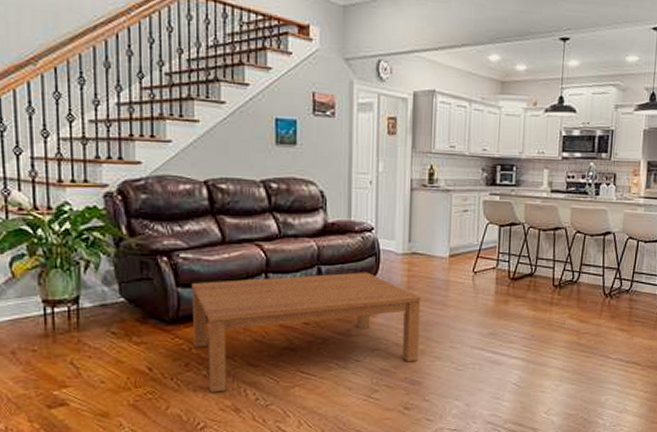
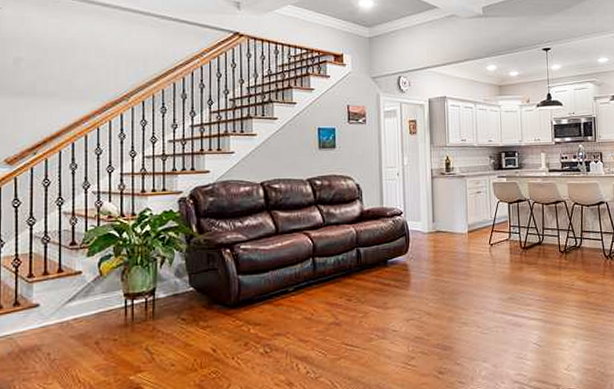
coffee table: present [191,272,421,393] -> none [250,250,449,369]

